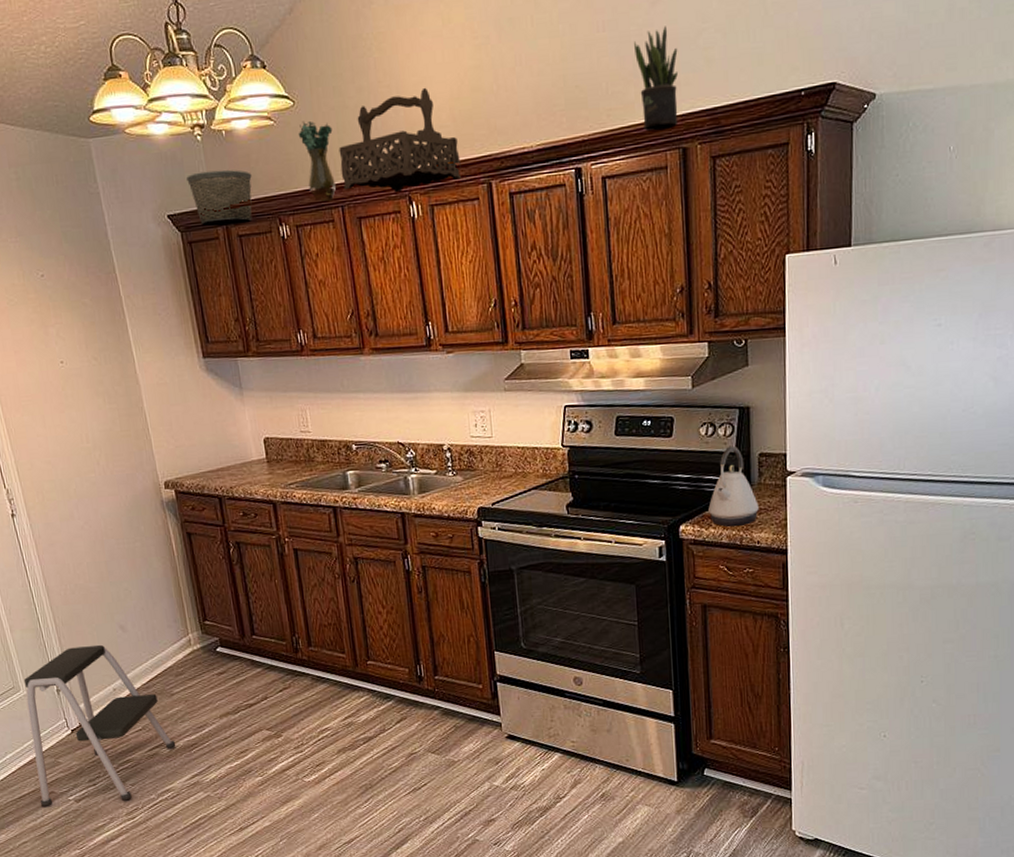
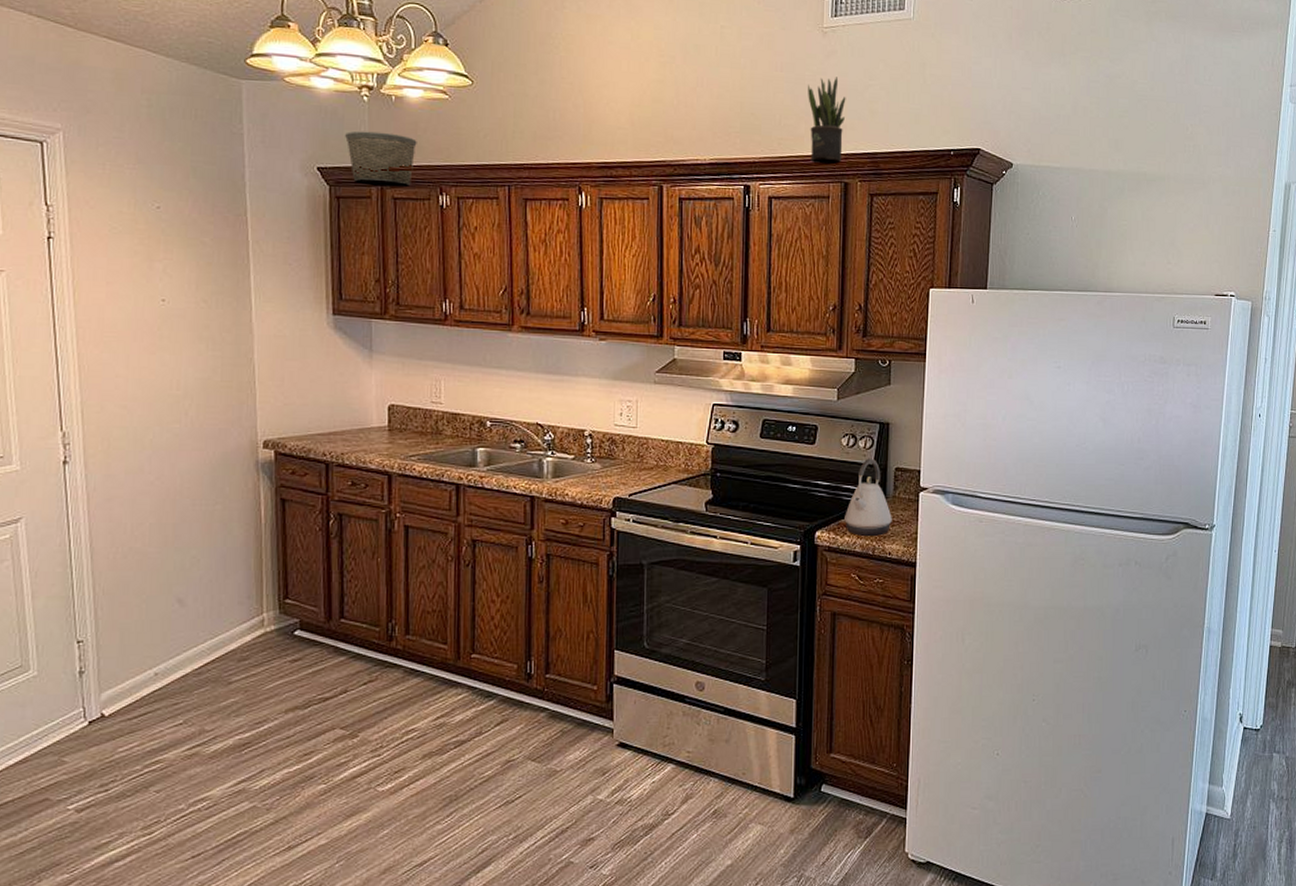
step stool: present [23,644,176,808] -> none [28,619,224,819]
vase: present [298,120,336,202] -> none [472,100,509,179]
decorative basket: present [339,87,462,193] -> none [512,90,635,182]

